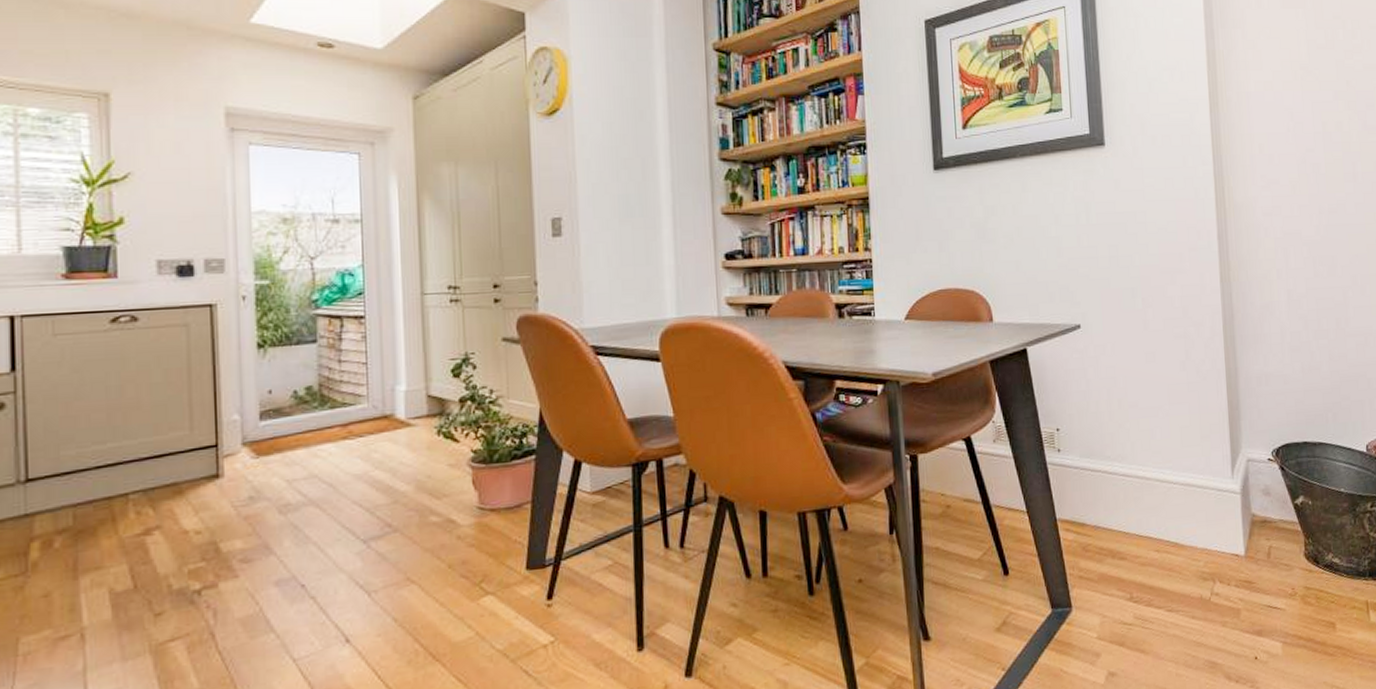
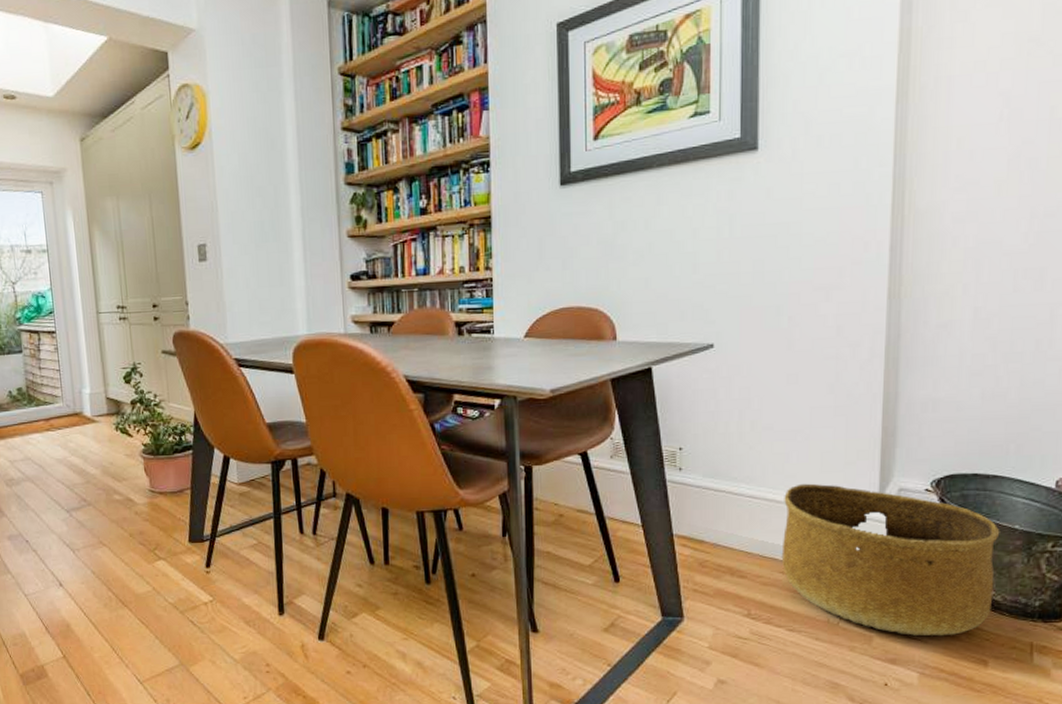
basket: none [1152,458,1333,605] -> present [781,483,1000,636]

